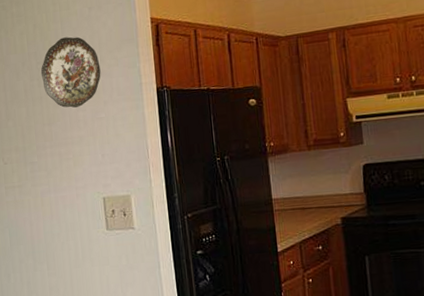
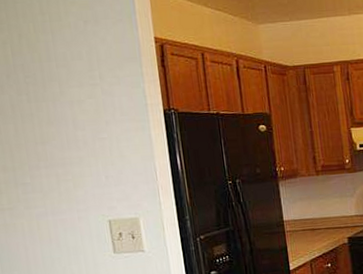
decorative plate: present [40,36,101,108] -> none [29,50,102,127]

